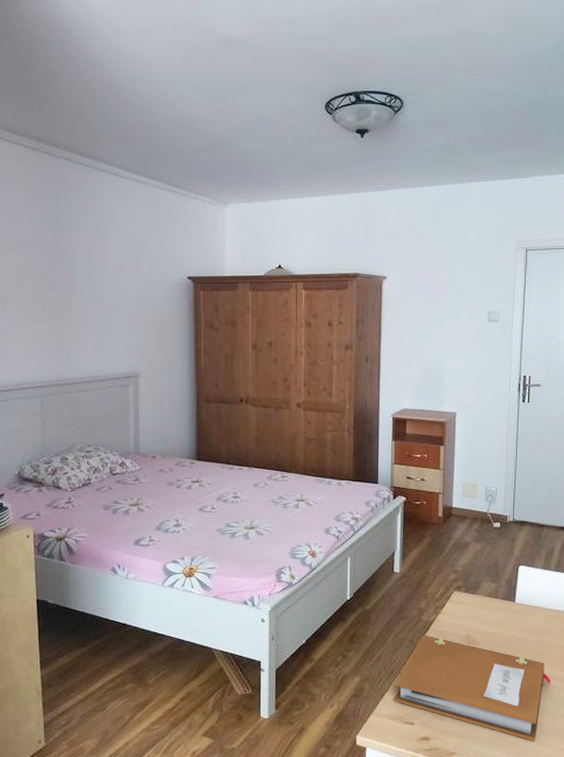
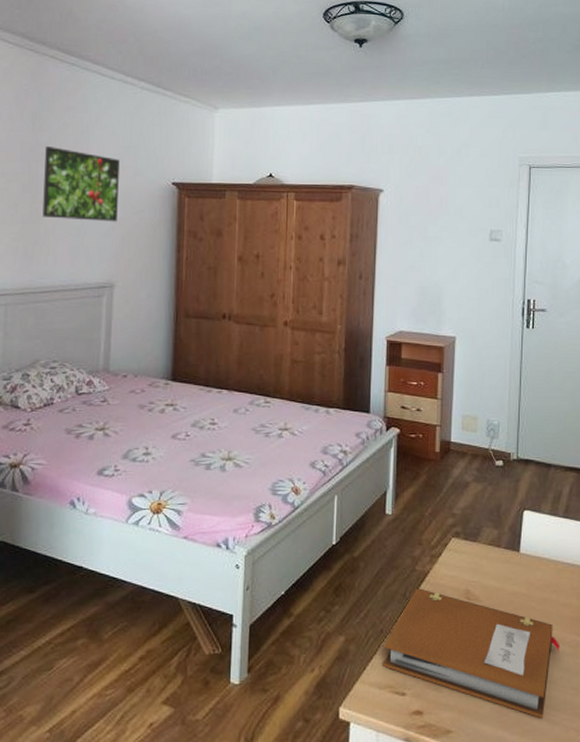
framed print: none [67,245,138,316] -> present [42,145,120,222]

